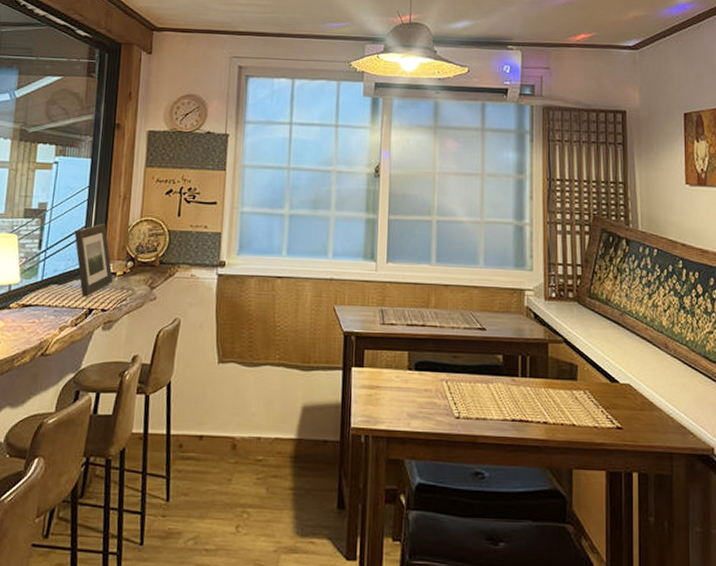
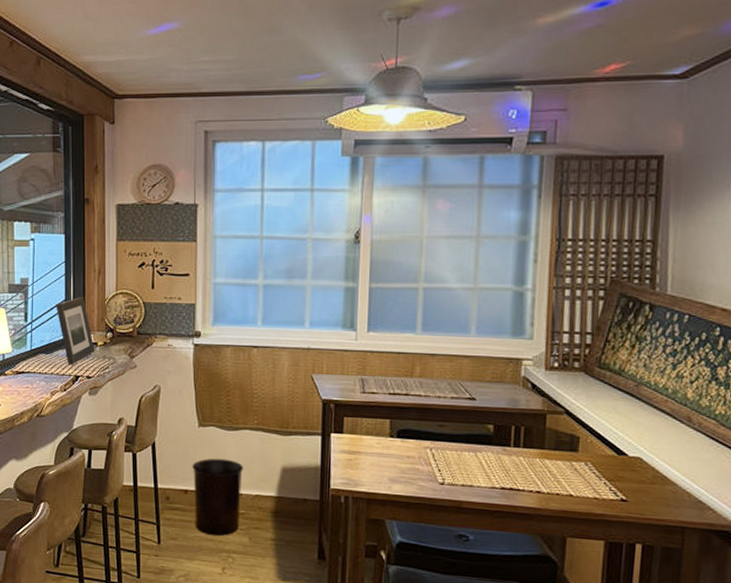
waste bin: none [208,398,264,487] -> present [192,458,244,536]

